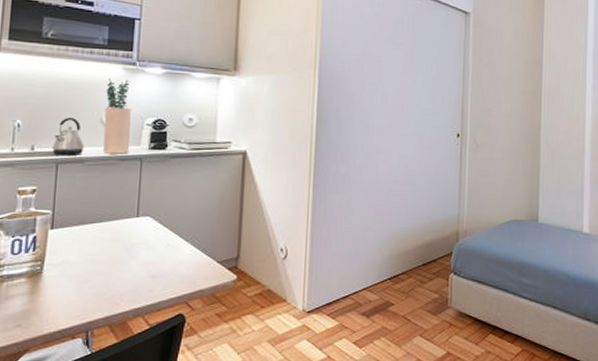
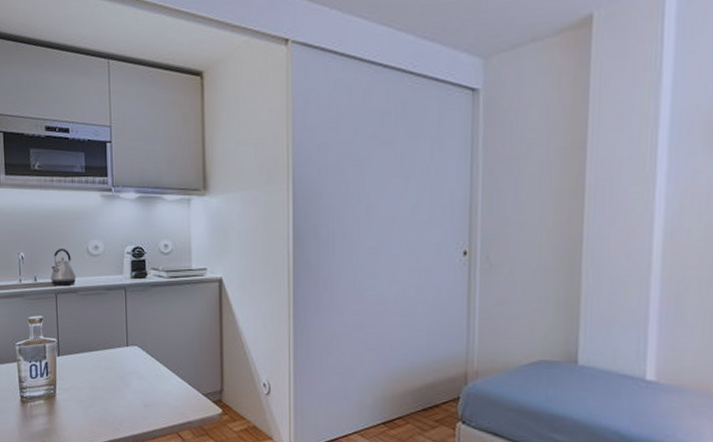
vase: present [102,79,131,155] -> none [89,207,114,285]

